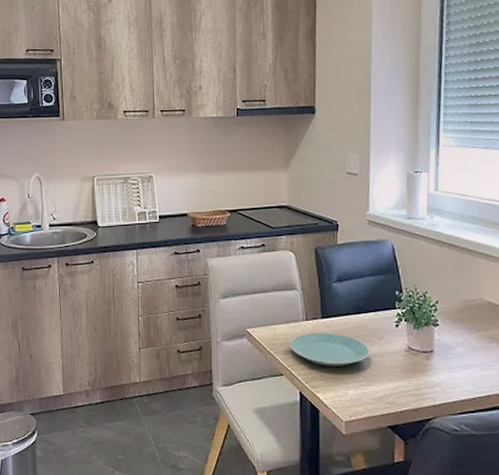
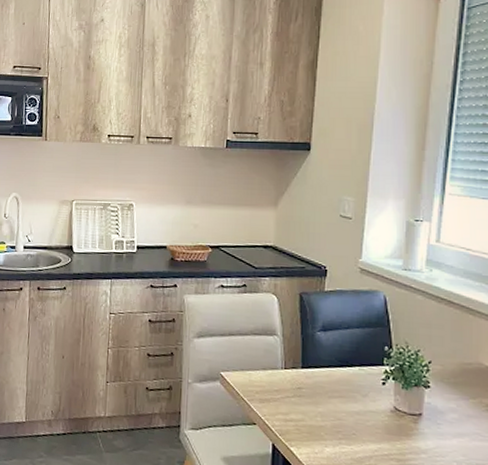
plate: present [289,333,370,366] -> none [265,382,352,421]

